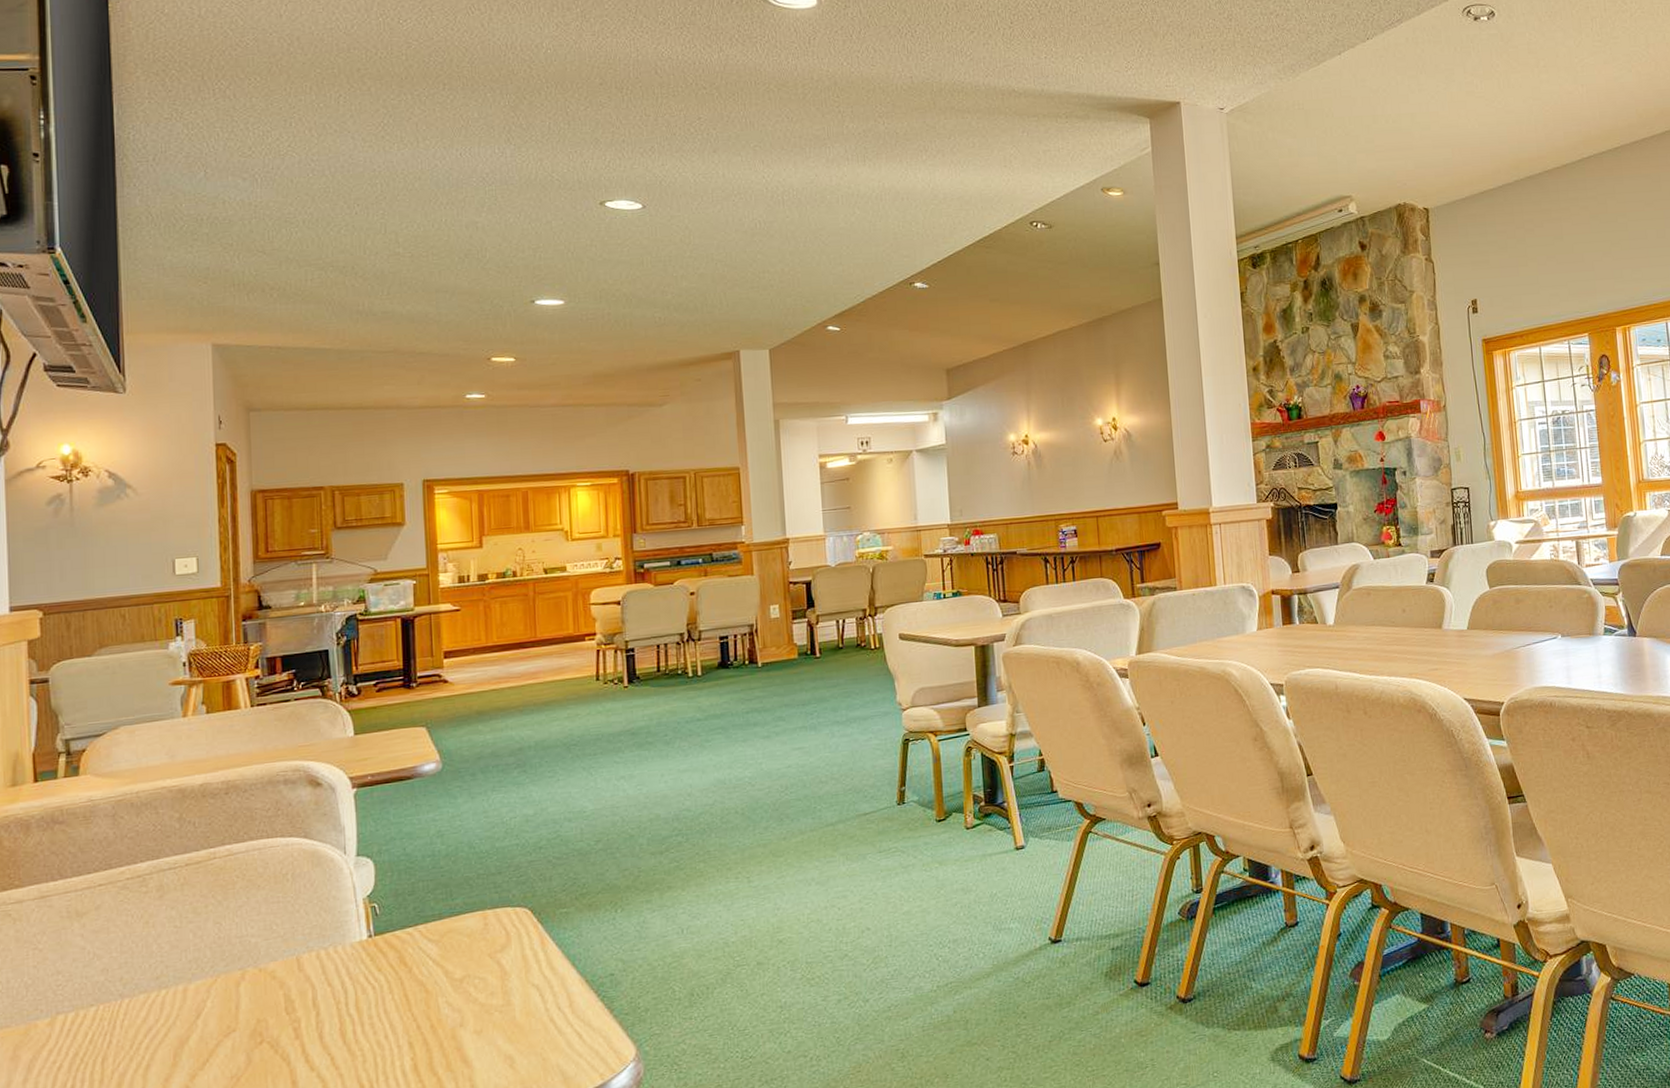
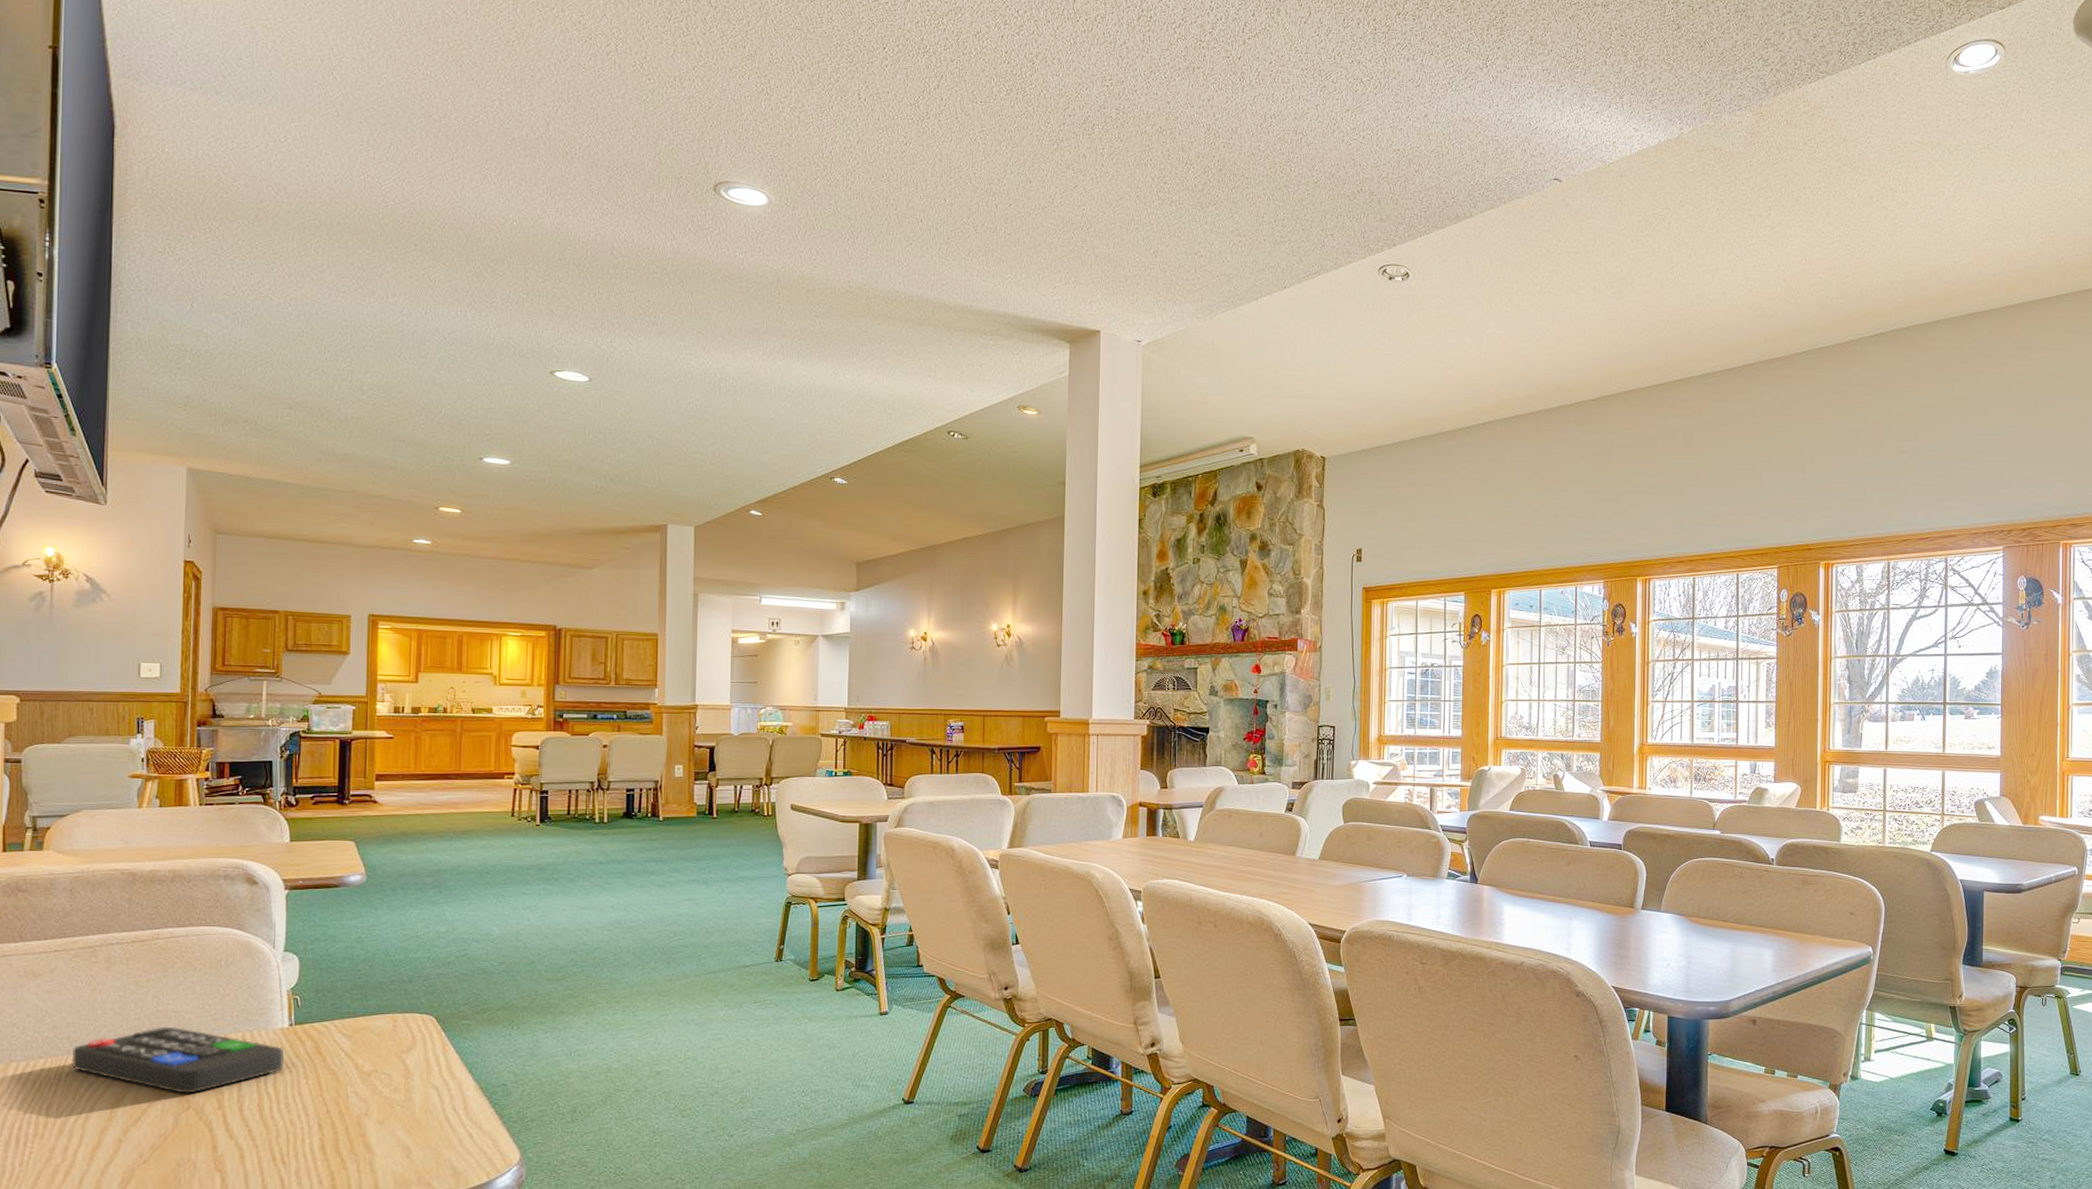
remote control: none [126,953,365,1027] -> present [71,1026,284,1094]

